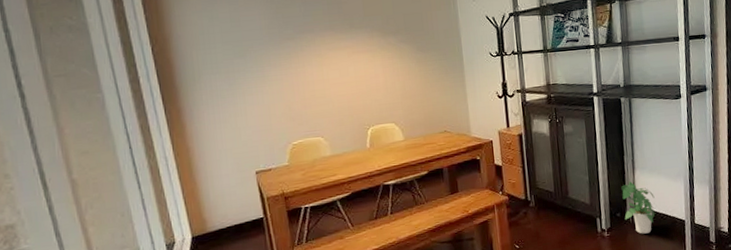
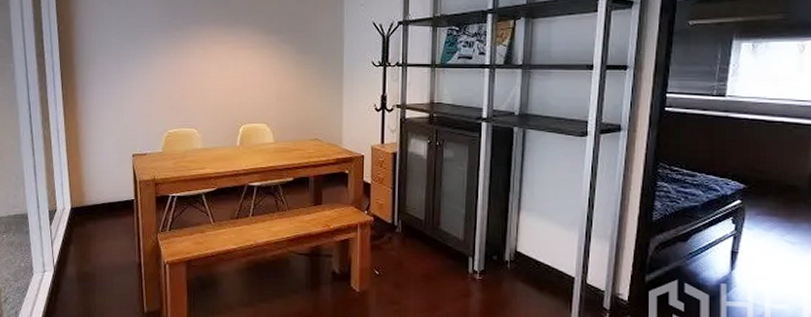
potted plant: present [621,181,655,234] -> none [501,223,541,285]

